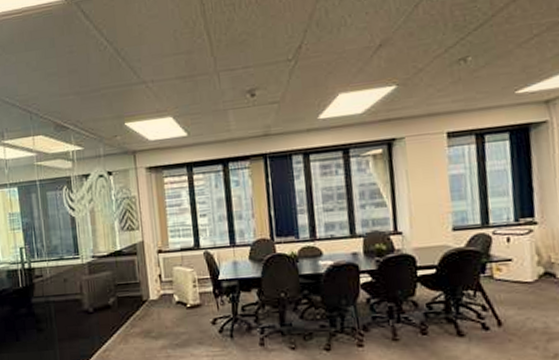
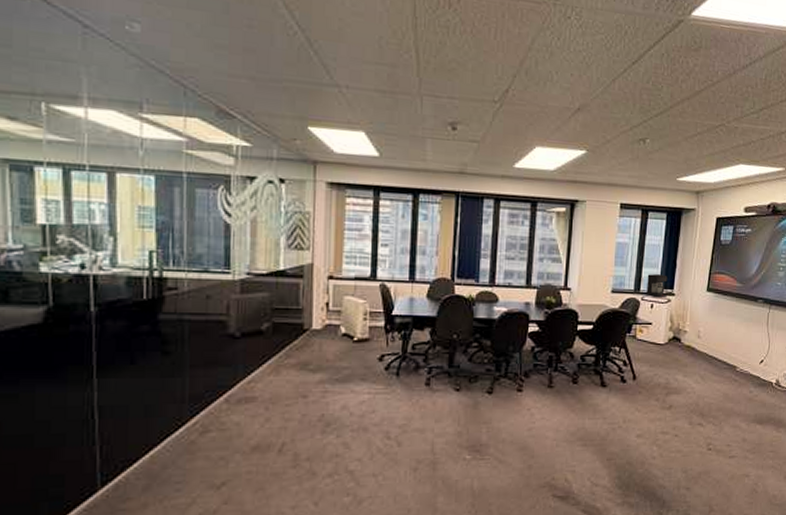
coffee maker: none [495,202,527,229] -> present [646,274,668,297]

